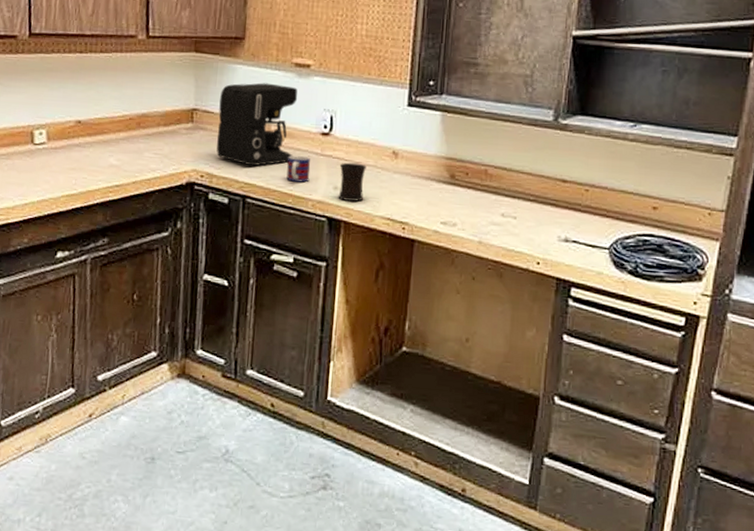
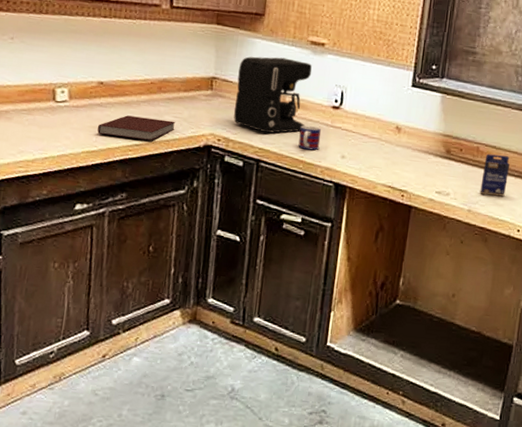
notebook: none [77,155,156,181] -> present [97,115,176,141]
mug: present [338,162,366,202] -> none [345,134,372,170]
small box: none [491,177,524,225] -> present [480,154,510,197]

